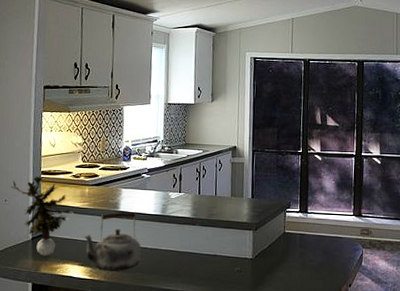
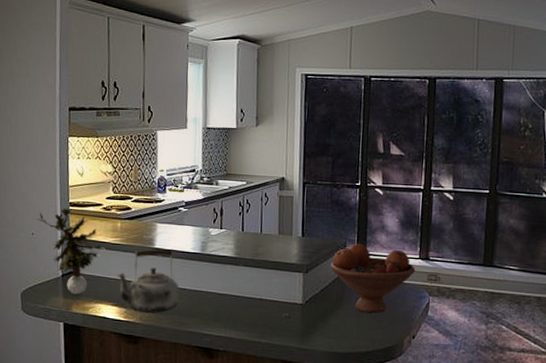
fruit bowl: none [276,203,351,266] -> present [329,243,416,314]

